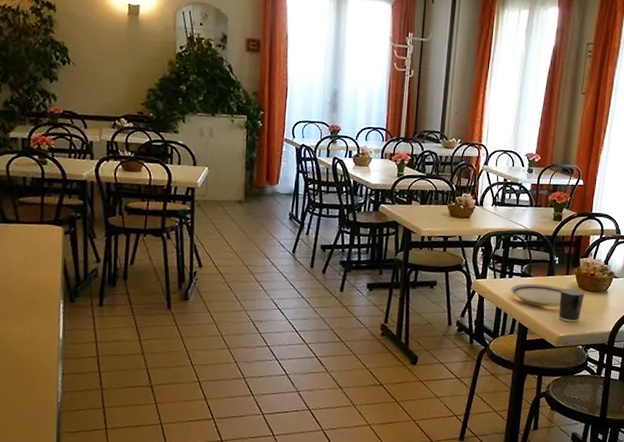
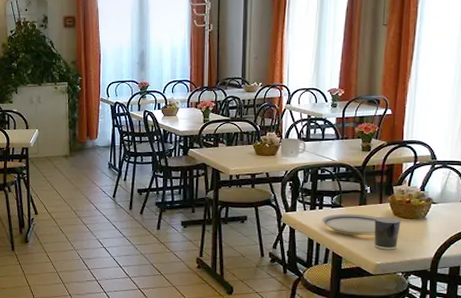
mug: none [474,200,501,223] -> present [280,137,307,158]

